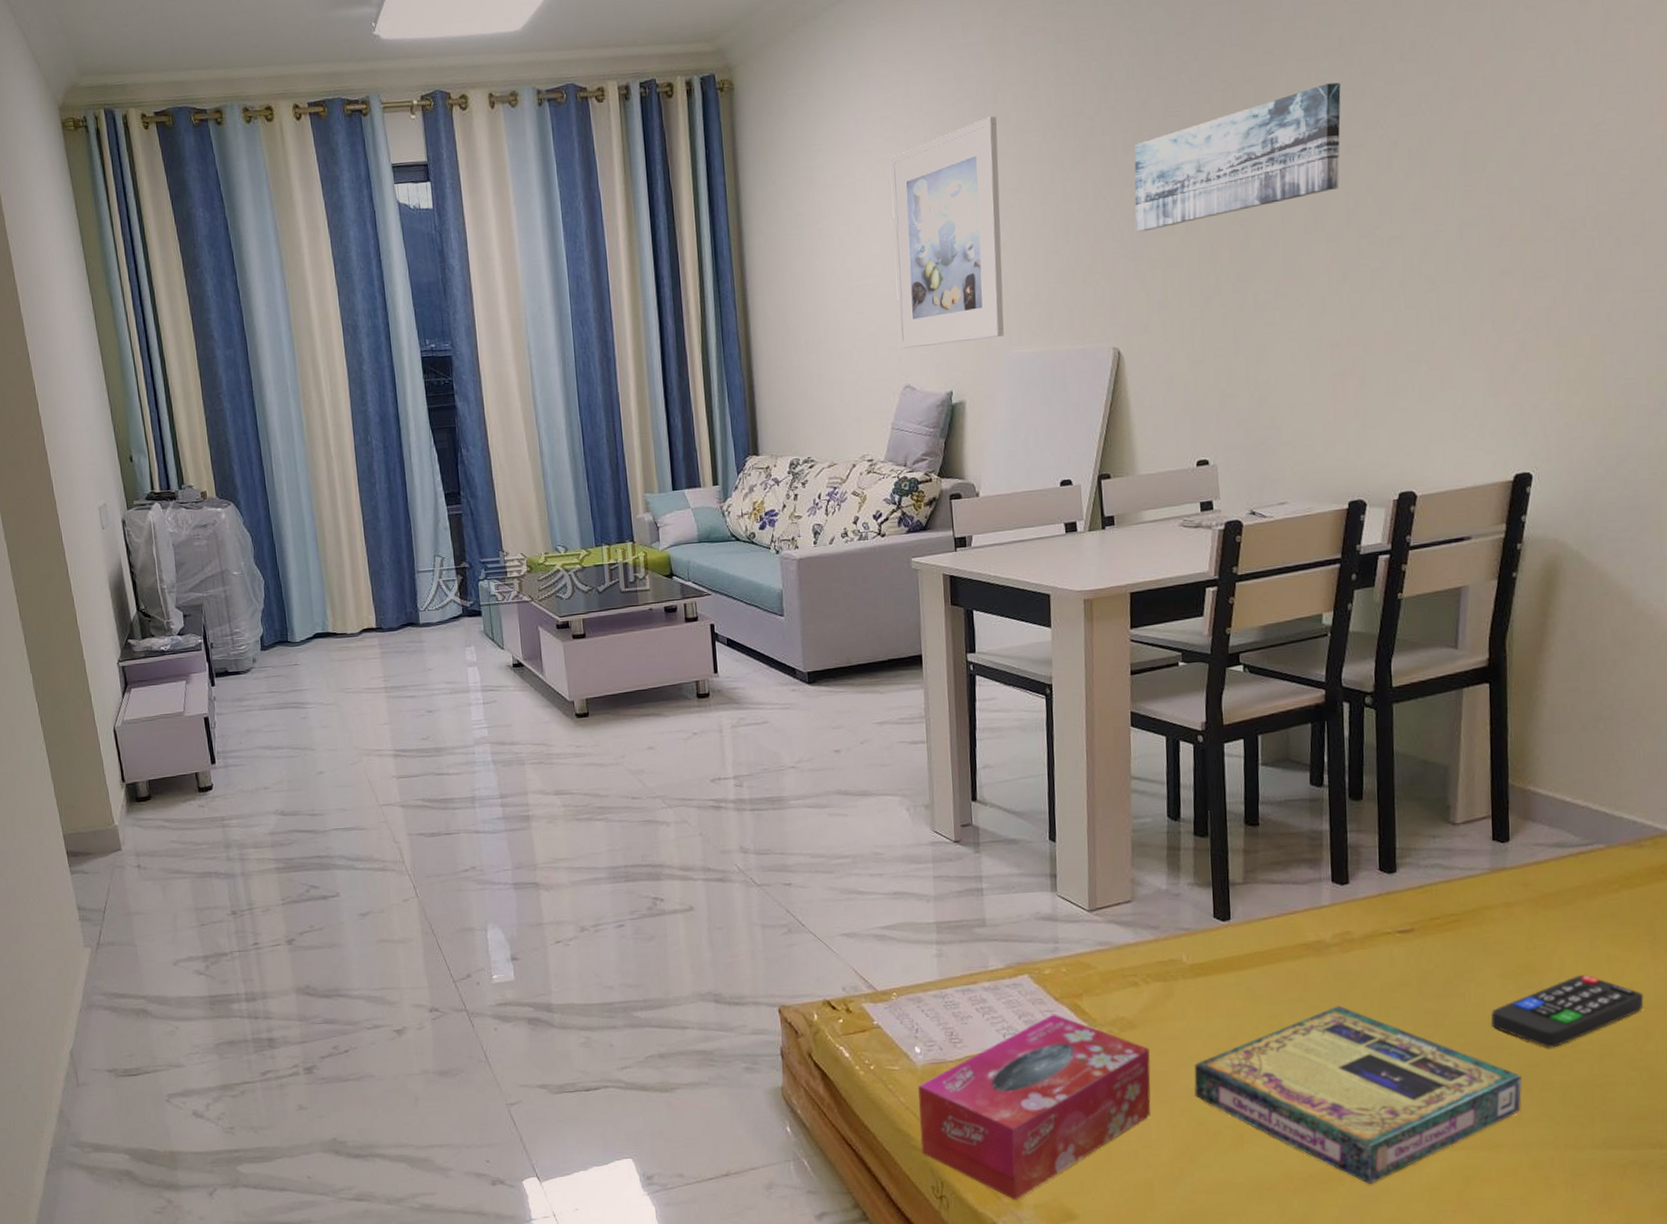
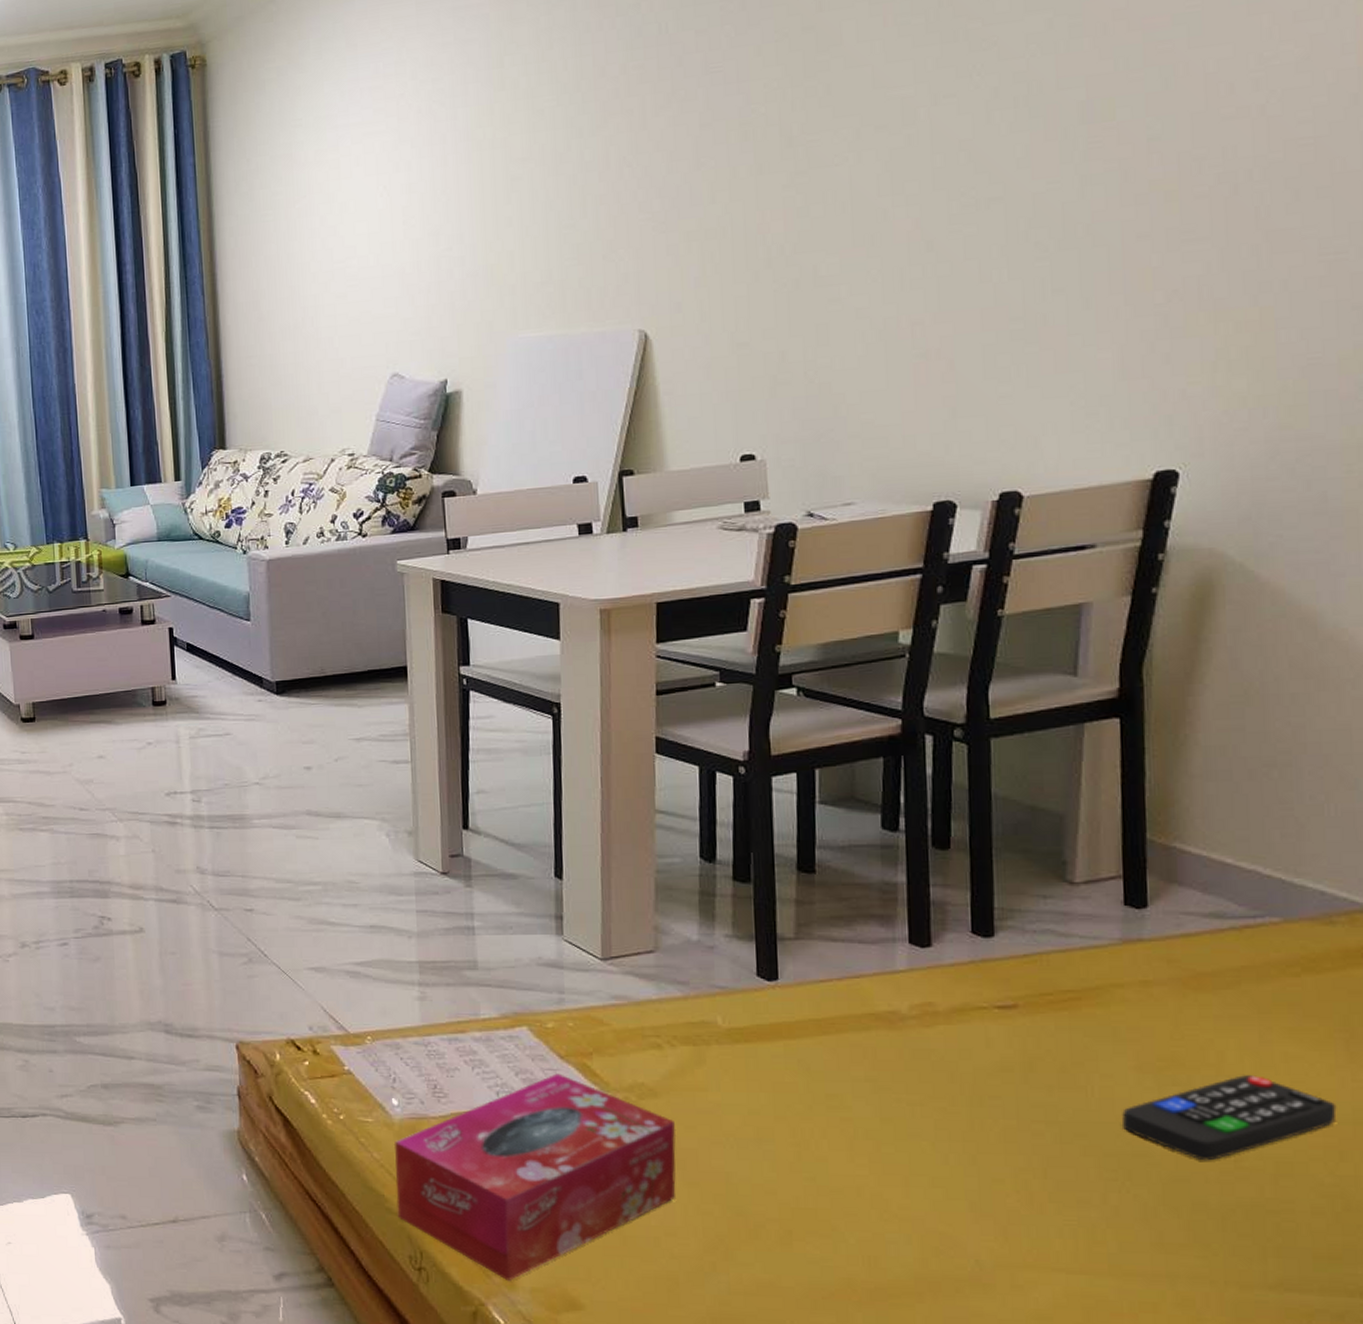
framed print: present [890,116,1004,349] -> none [379,81,509,335]
wall art: present [1134,82,1341,232] -> none [666,25,926,202]
video game box: present [1194,1005,1523,1185] -> none [730,1089,1166,1305]

